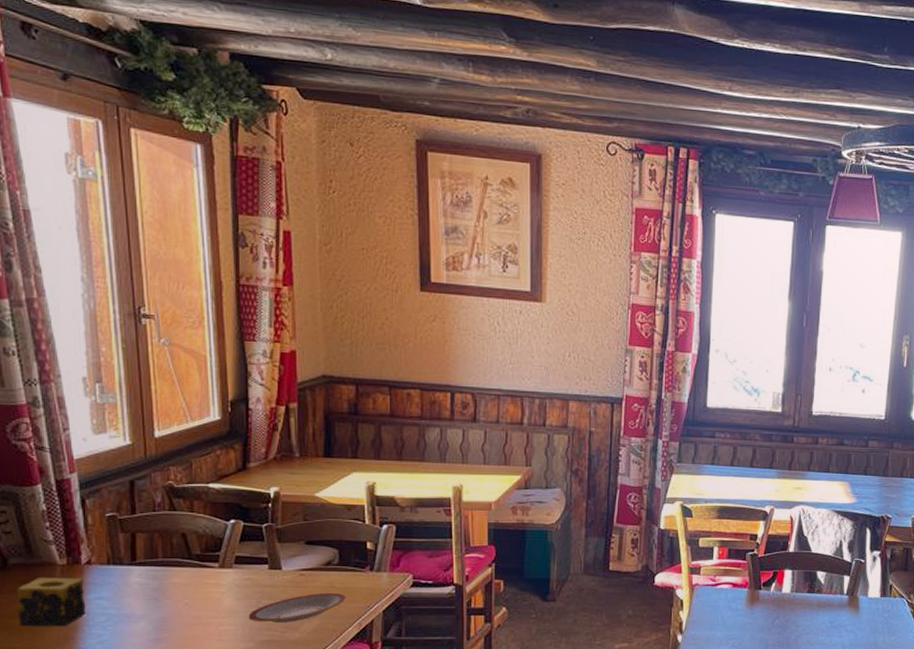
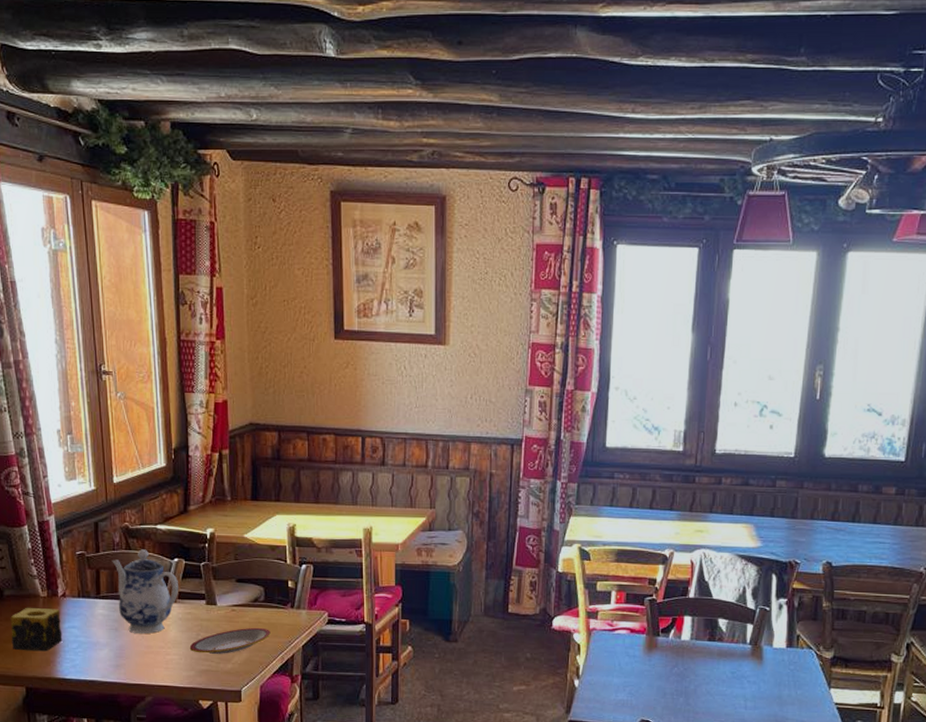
teapot: none [151,510,235,603] -> present [112,549,178,634]

